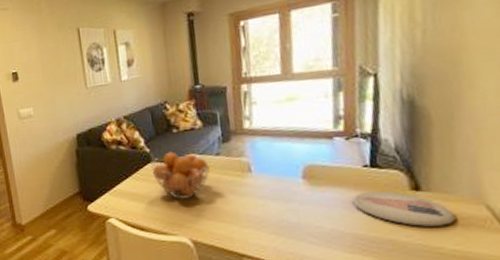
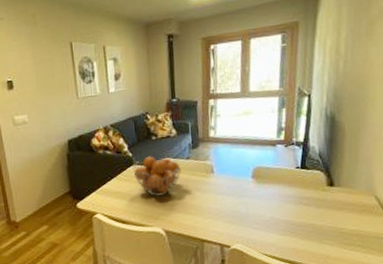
plate: present [352,191,456,227] -> none [286,187,355,214]

